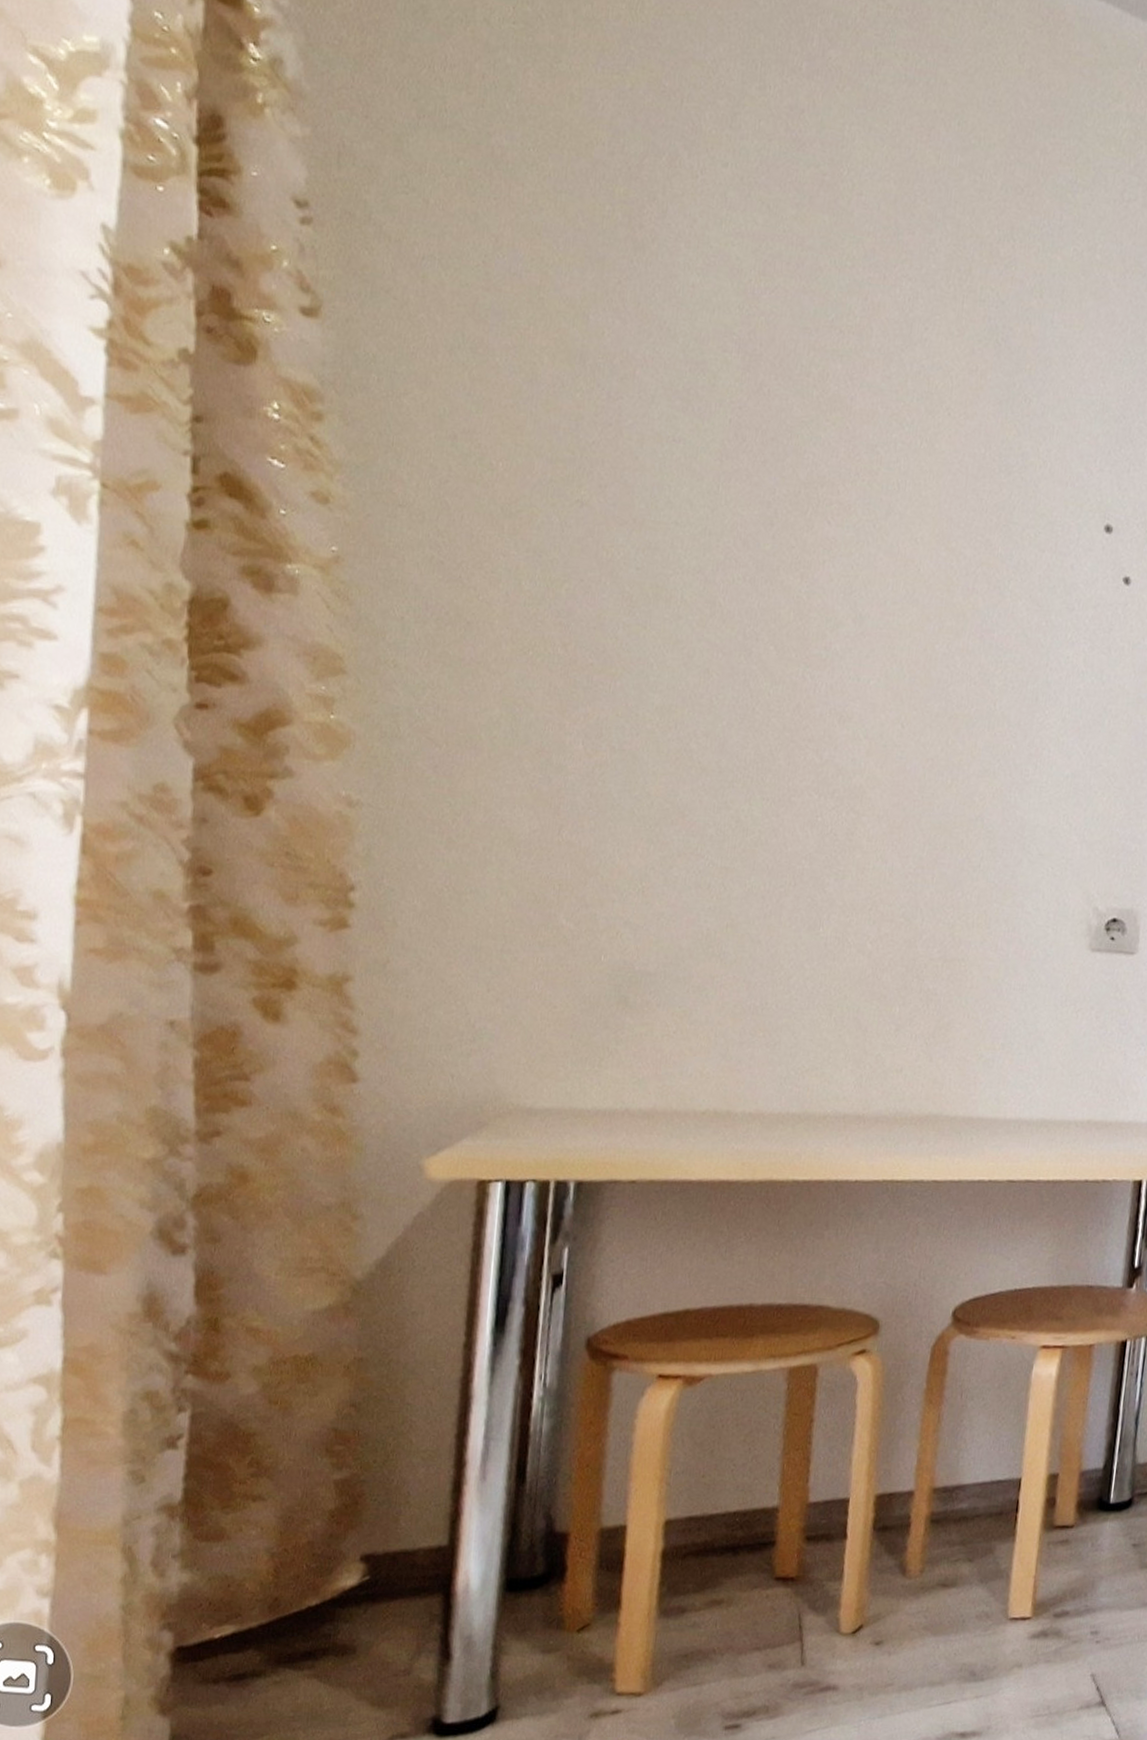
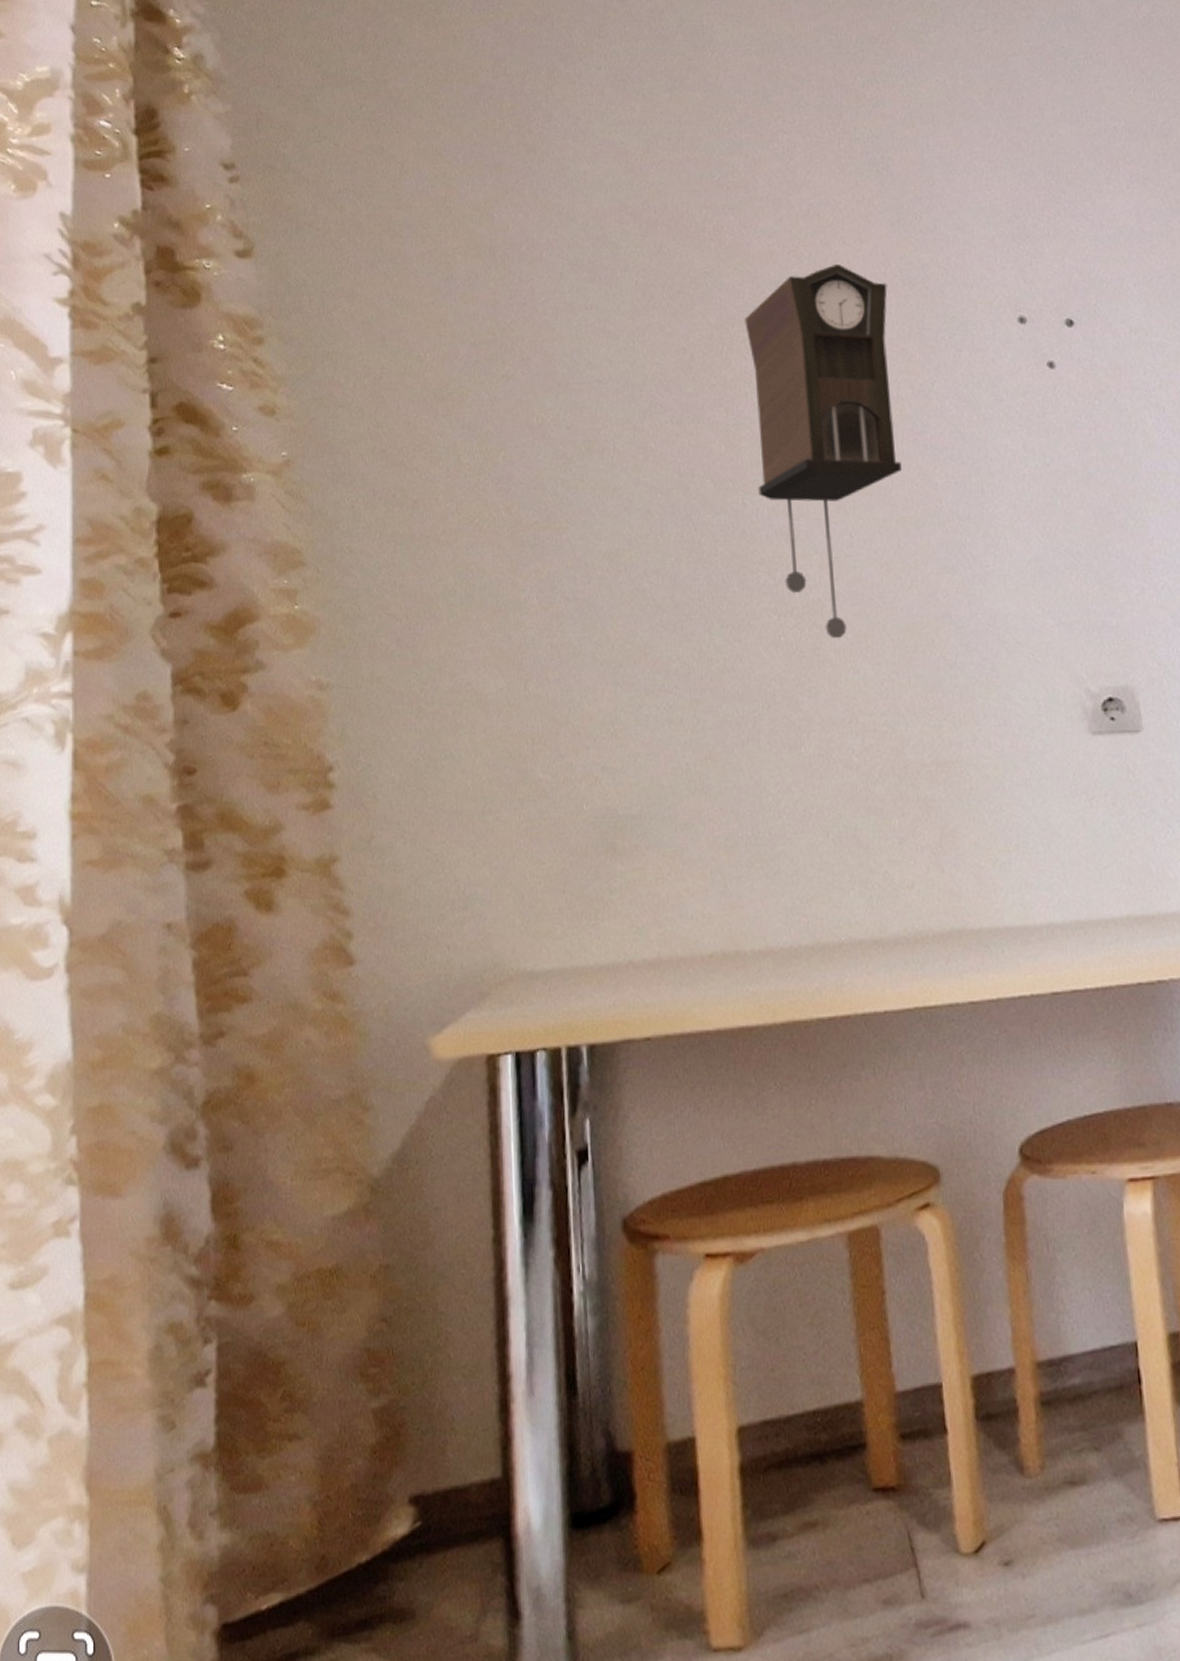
pendulum clock: none [819,436,984,827] -> present [744,263,902,639]

